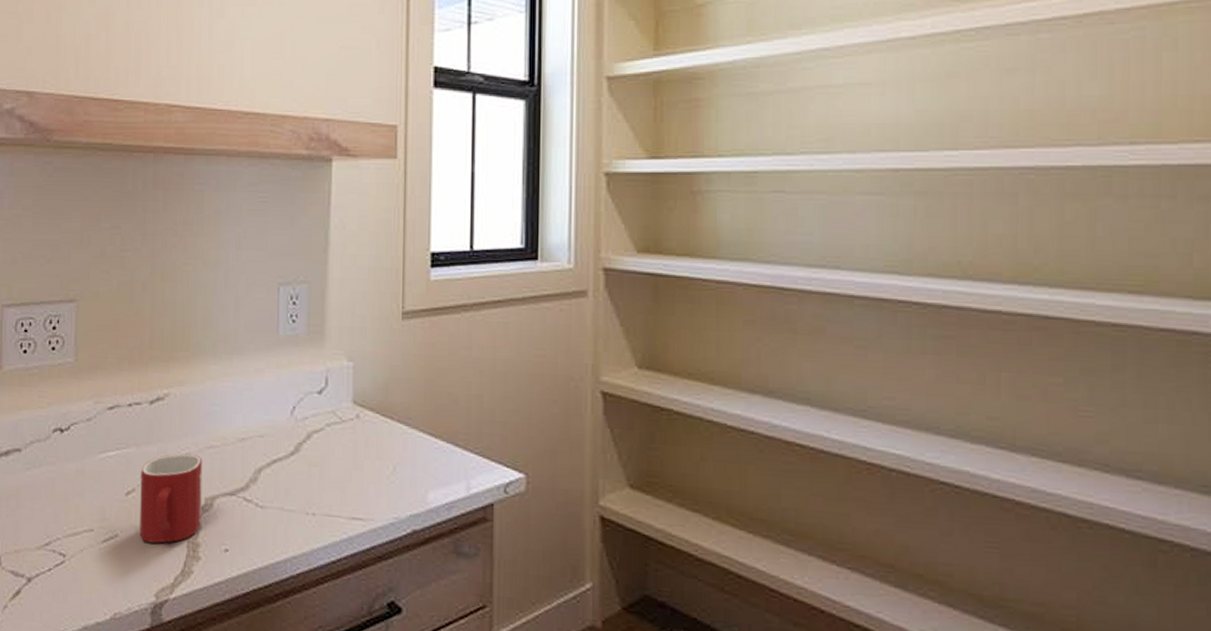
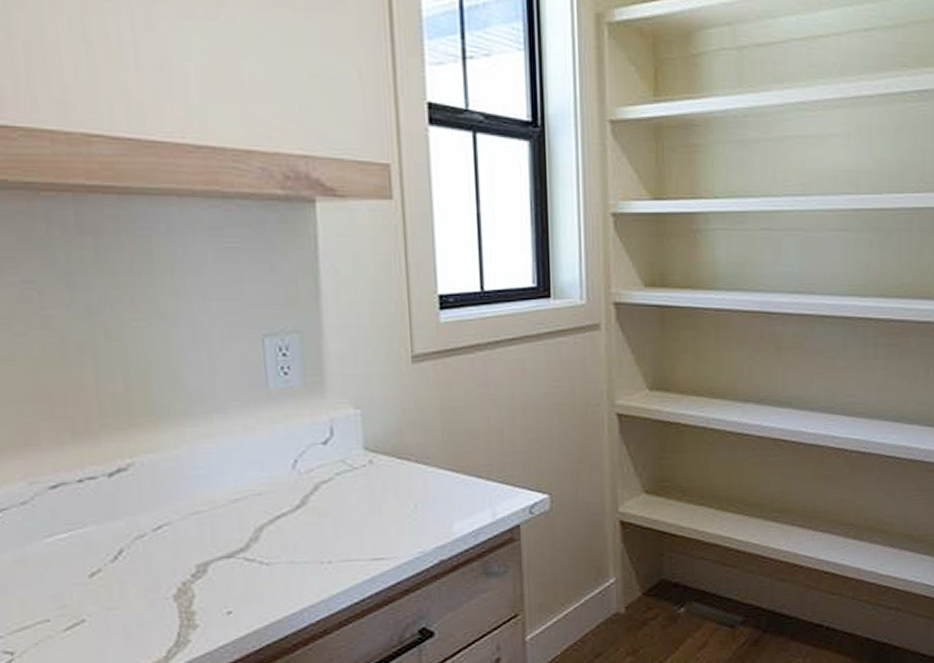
mug: present [139,453,203,544] -> none [106,522,194,621]

